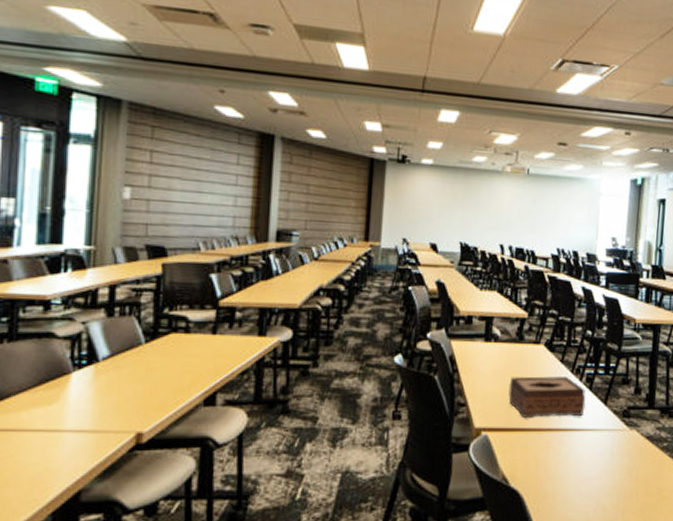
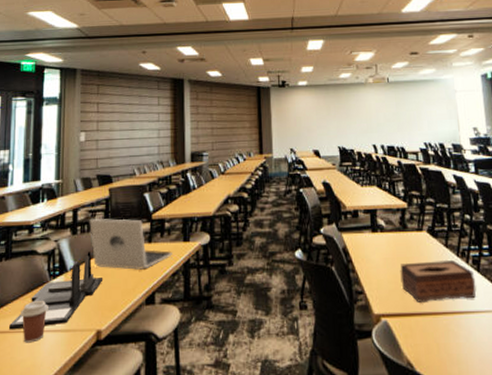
desk organizer: none [13,339,147,428] -> present [9,252,102,330]
coffee cup: none [30,395,70,444] -> present [21,301,48,343]
laptop: none [132,298,243,365] -> present [89,218,172,270]

